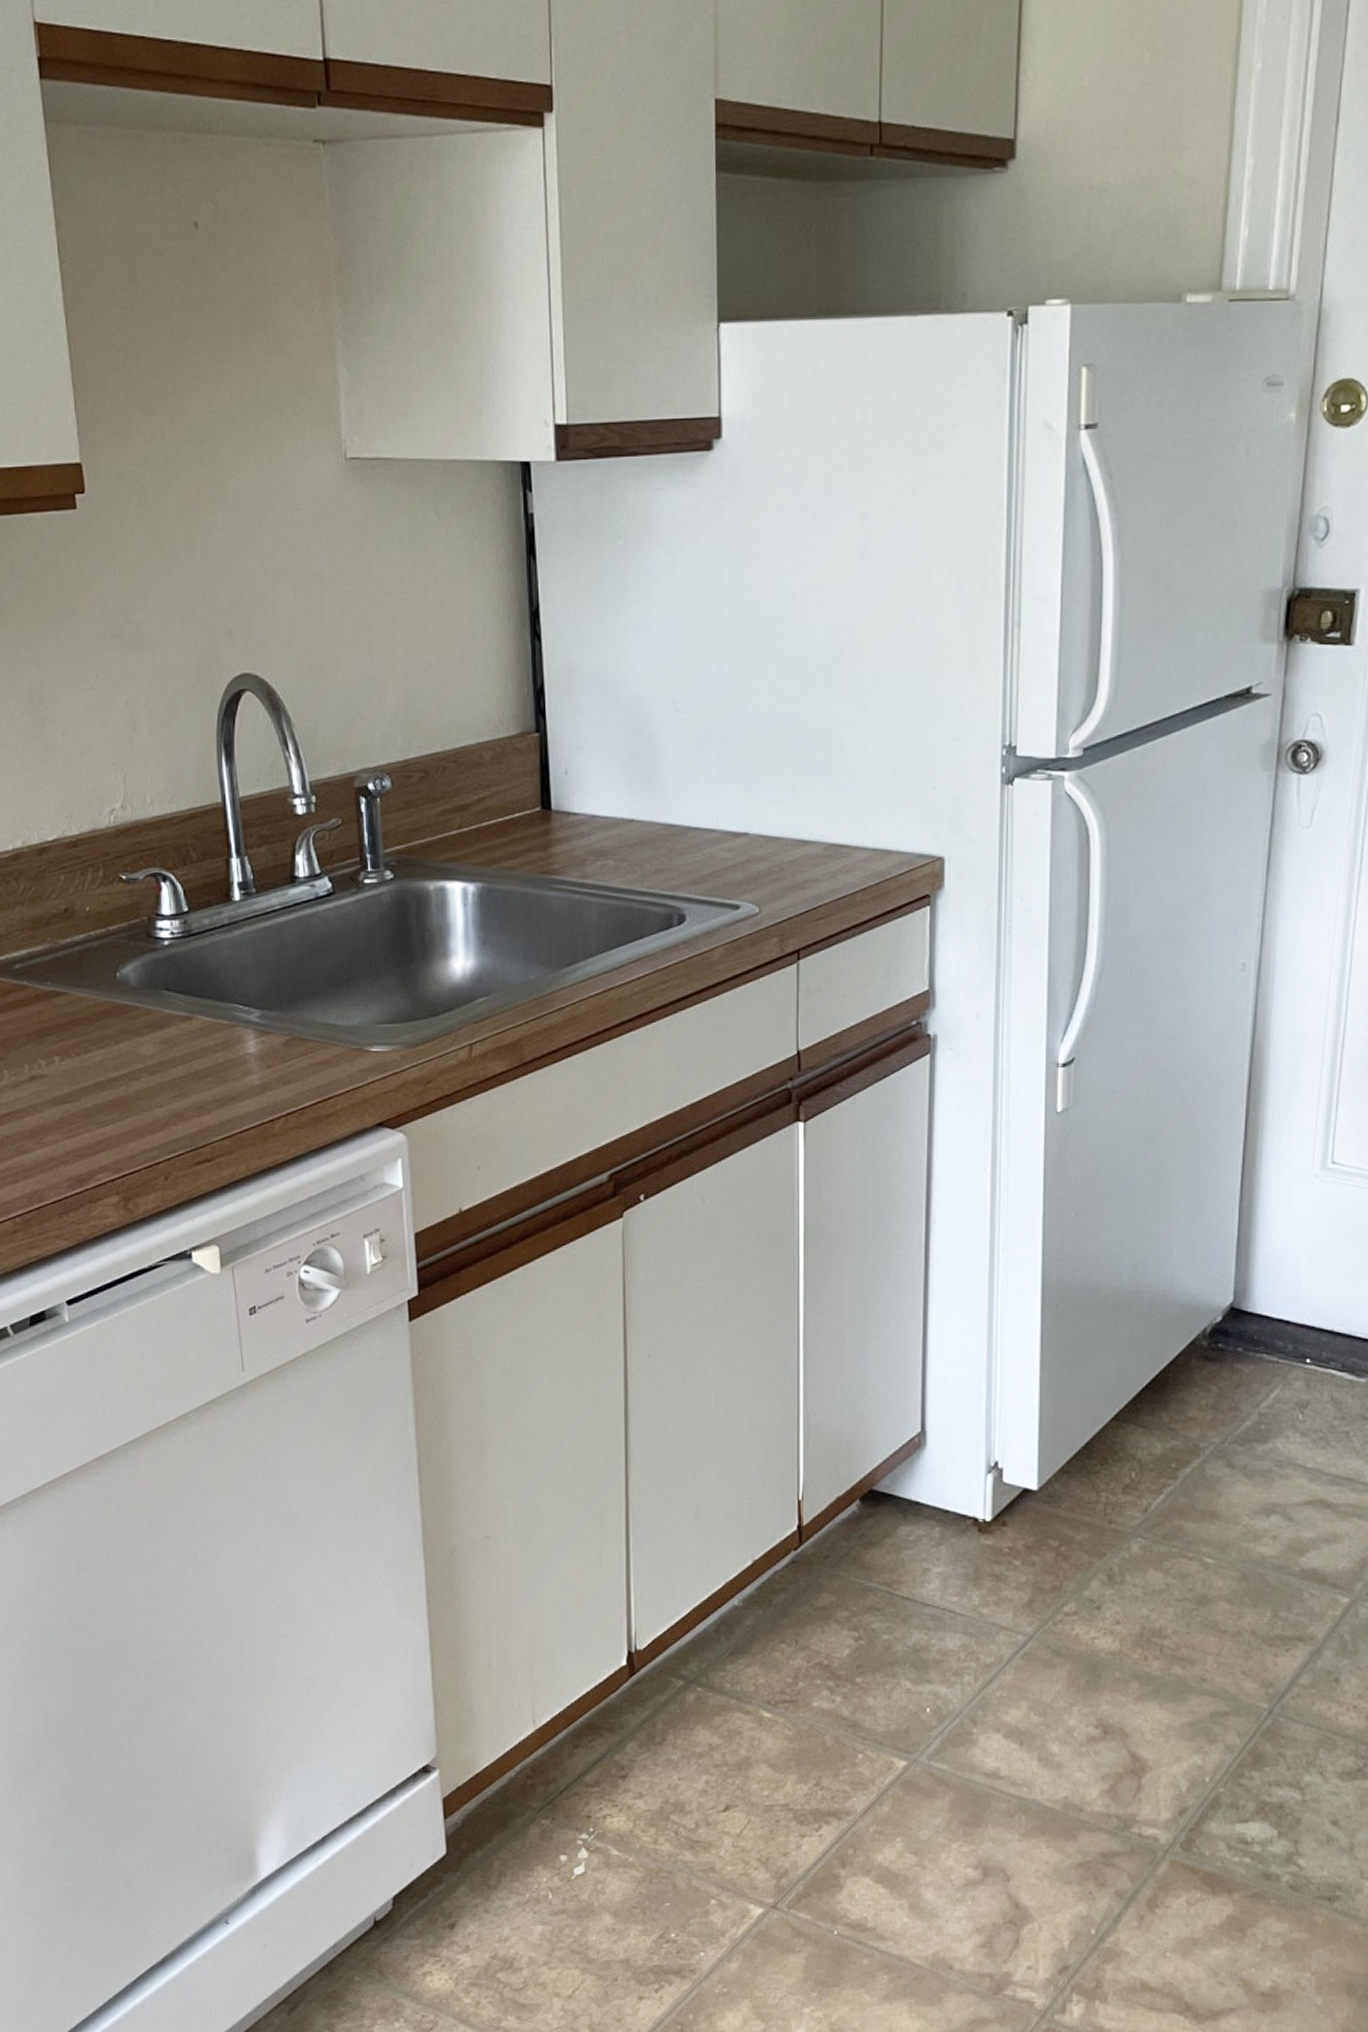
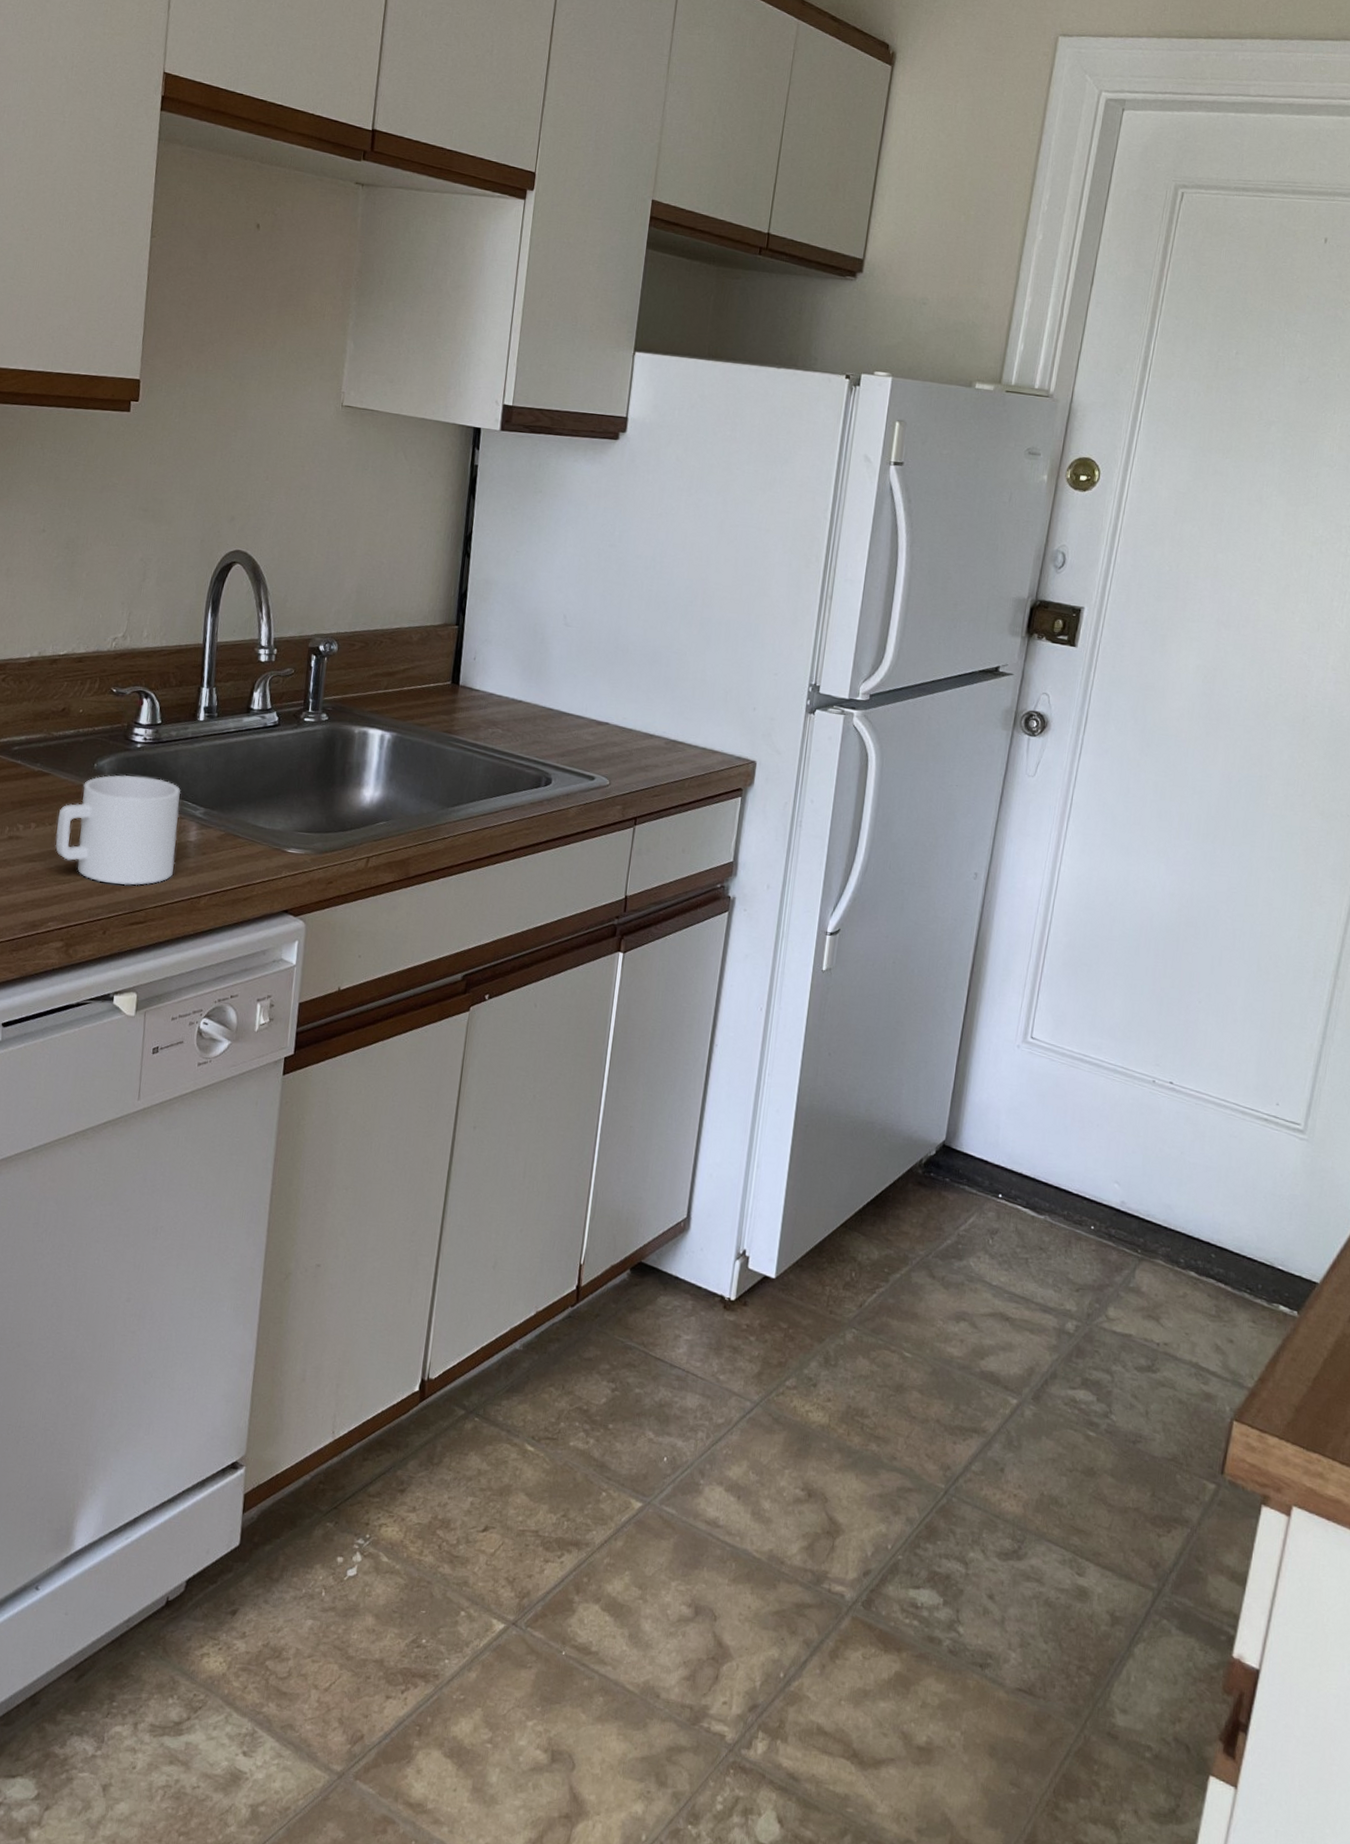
mug: none [84,980,236,1118] -> present [55,775,181,886]

